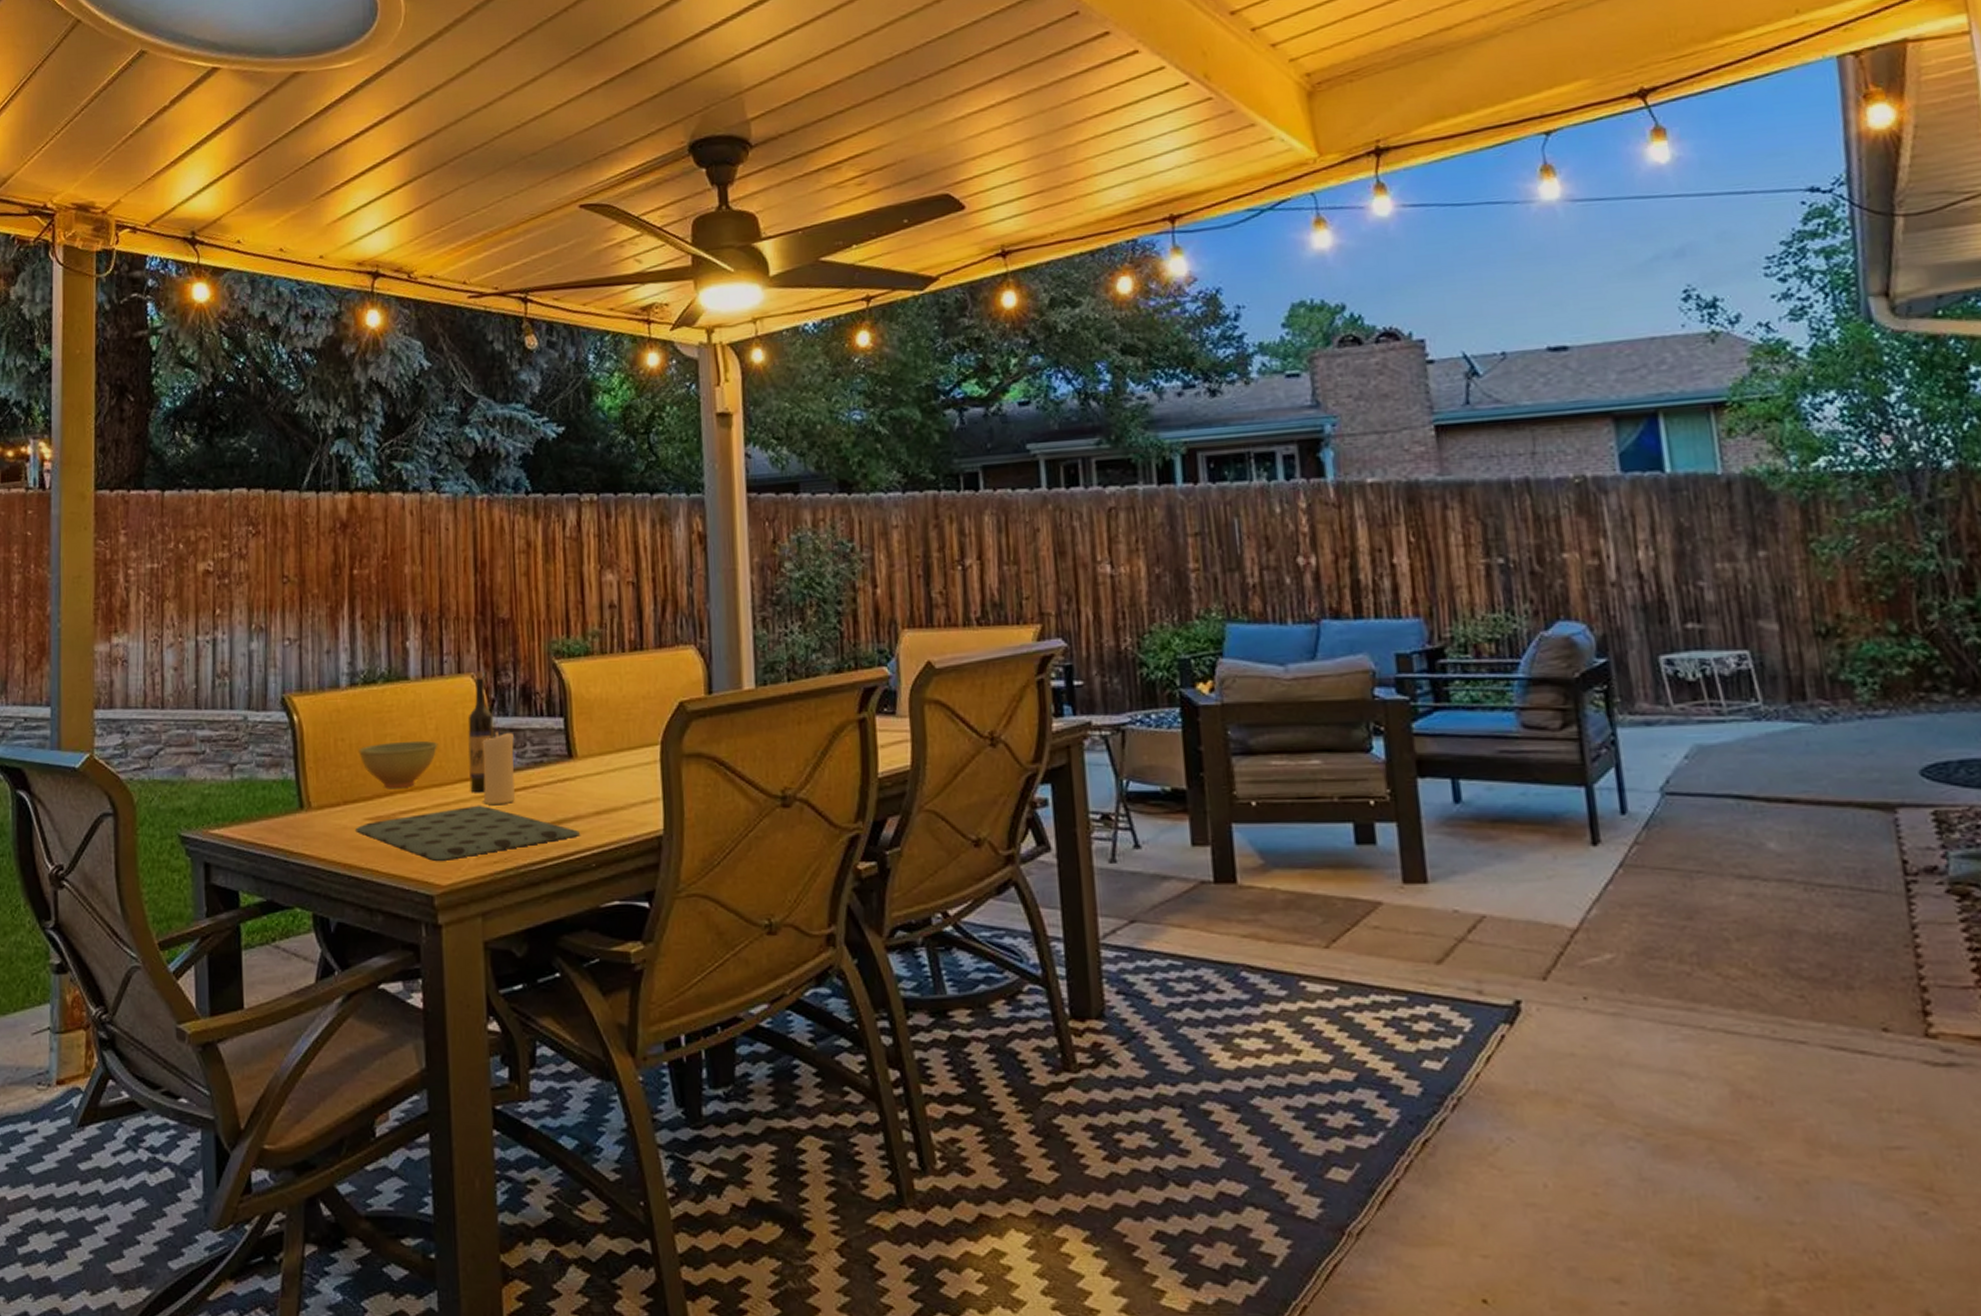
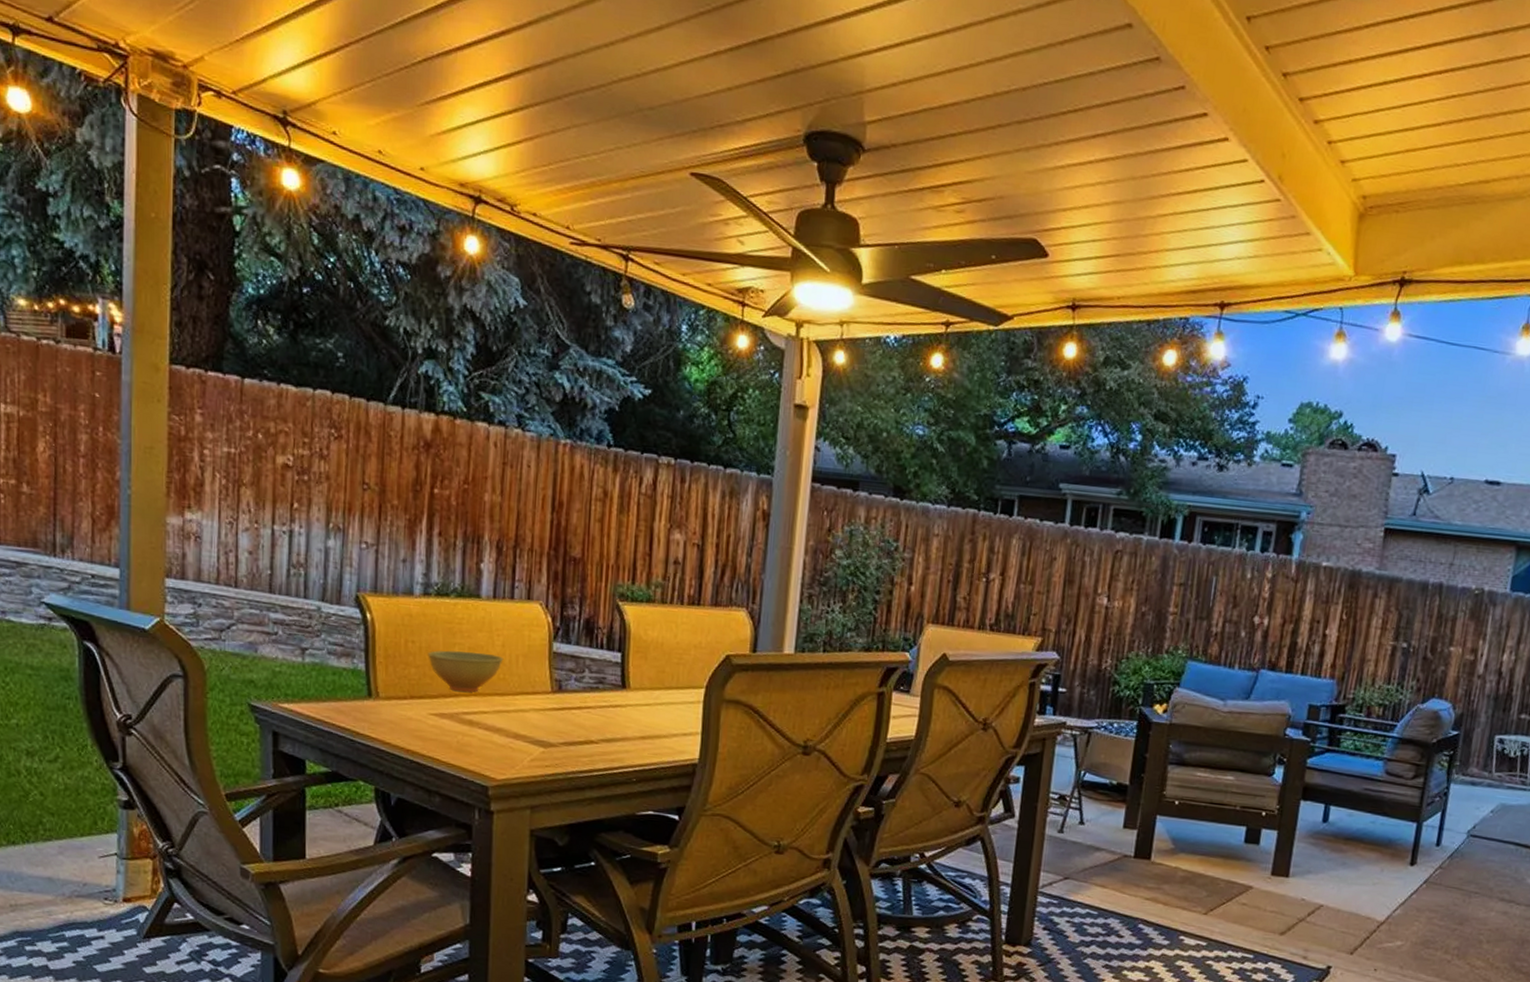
placemat: present [356,805,580,861] -> none [420,716,625,759]
wine bottle: present [467,671,494,792] -> none [530,600,557,705]
candle: present [482,731,515,804] -> none [540,655,574,719]

